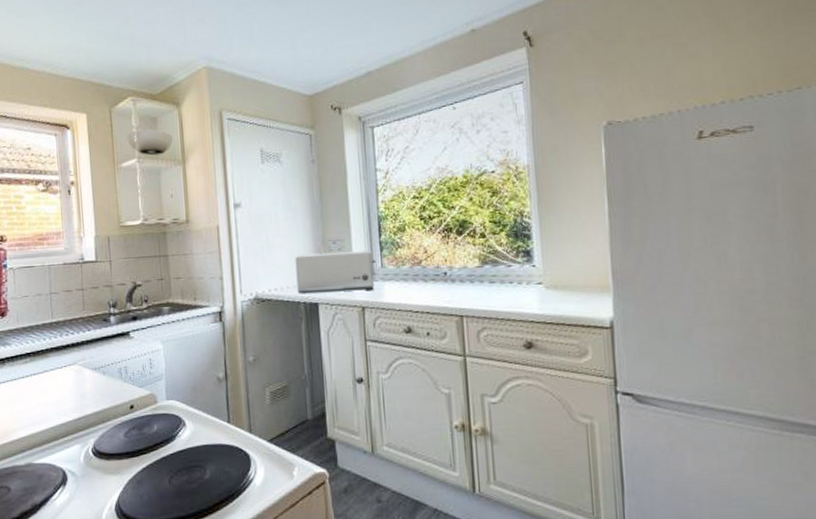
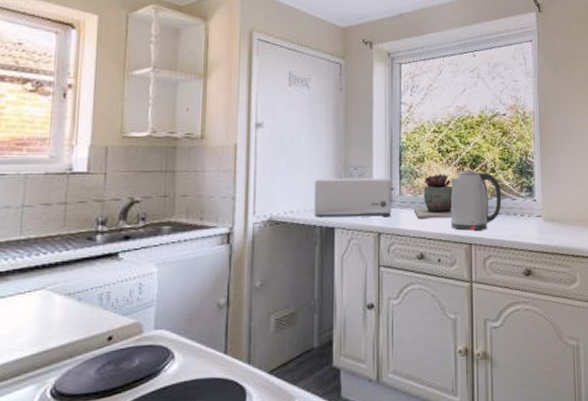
bowl: present [127,129,174,156] -> none [143,38,197,67]
succulent plant: none [397,242,439,292] -> present [413,174,453,219]
kettle: none [434,236,495,302] -> present [450,170,502,231]

